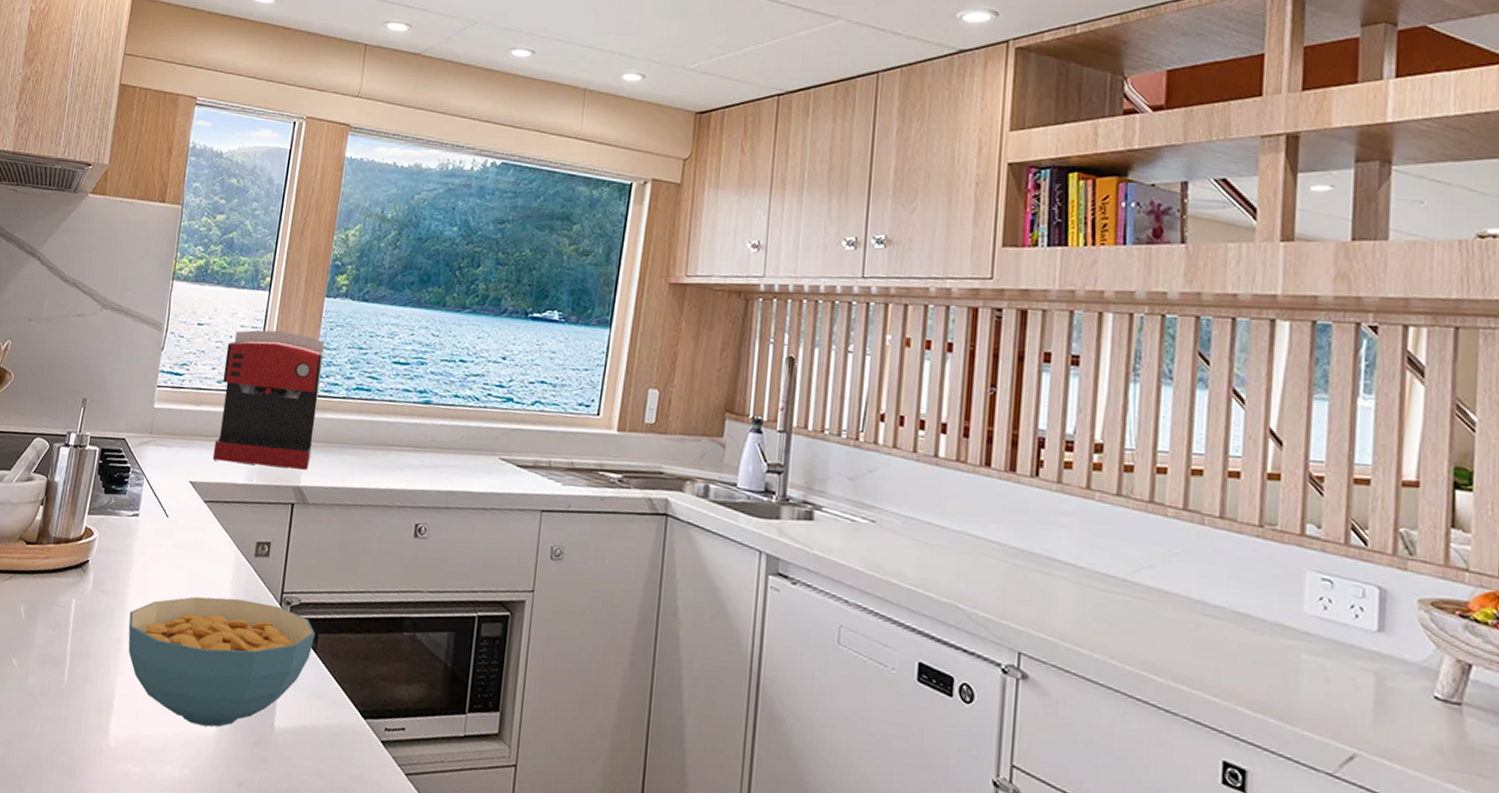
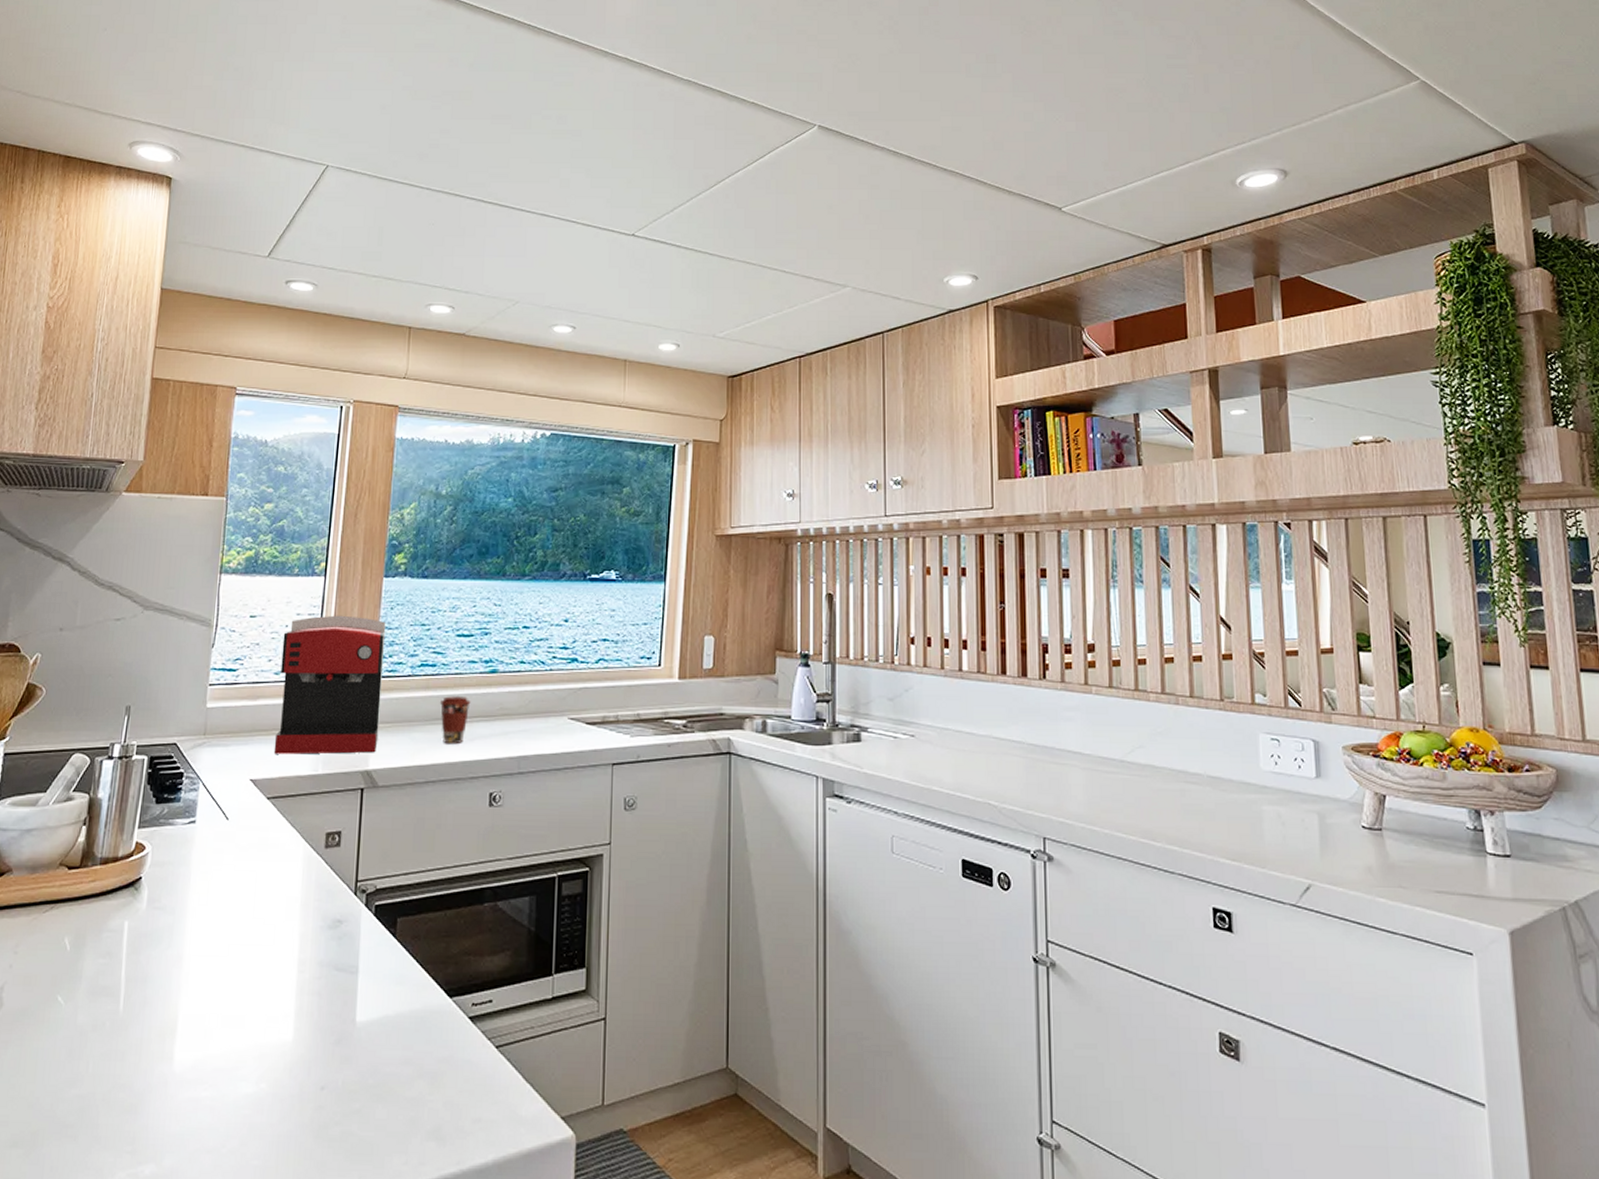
cereal bowl: present [128,596,315,727] -> none [190,894,393,1034]
coffee cup: none [372,422,403,471] -> present [439,696,471,743]

